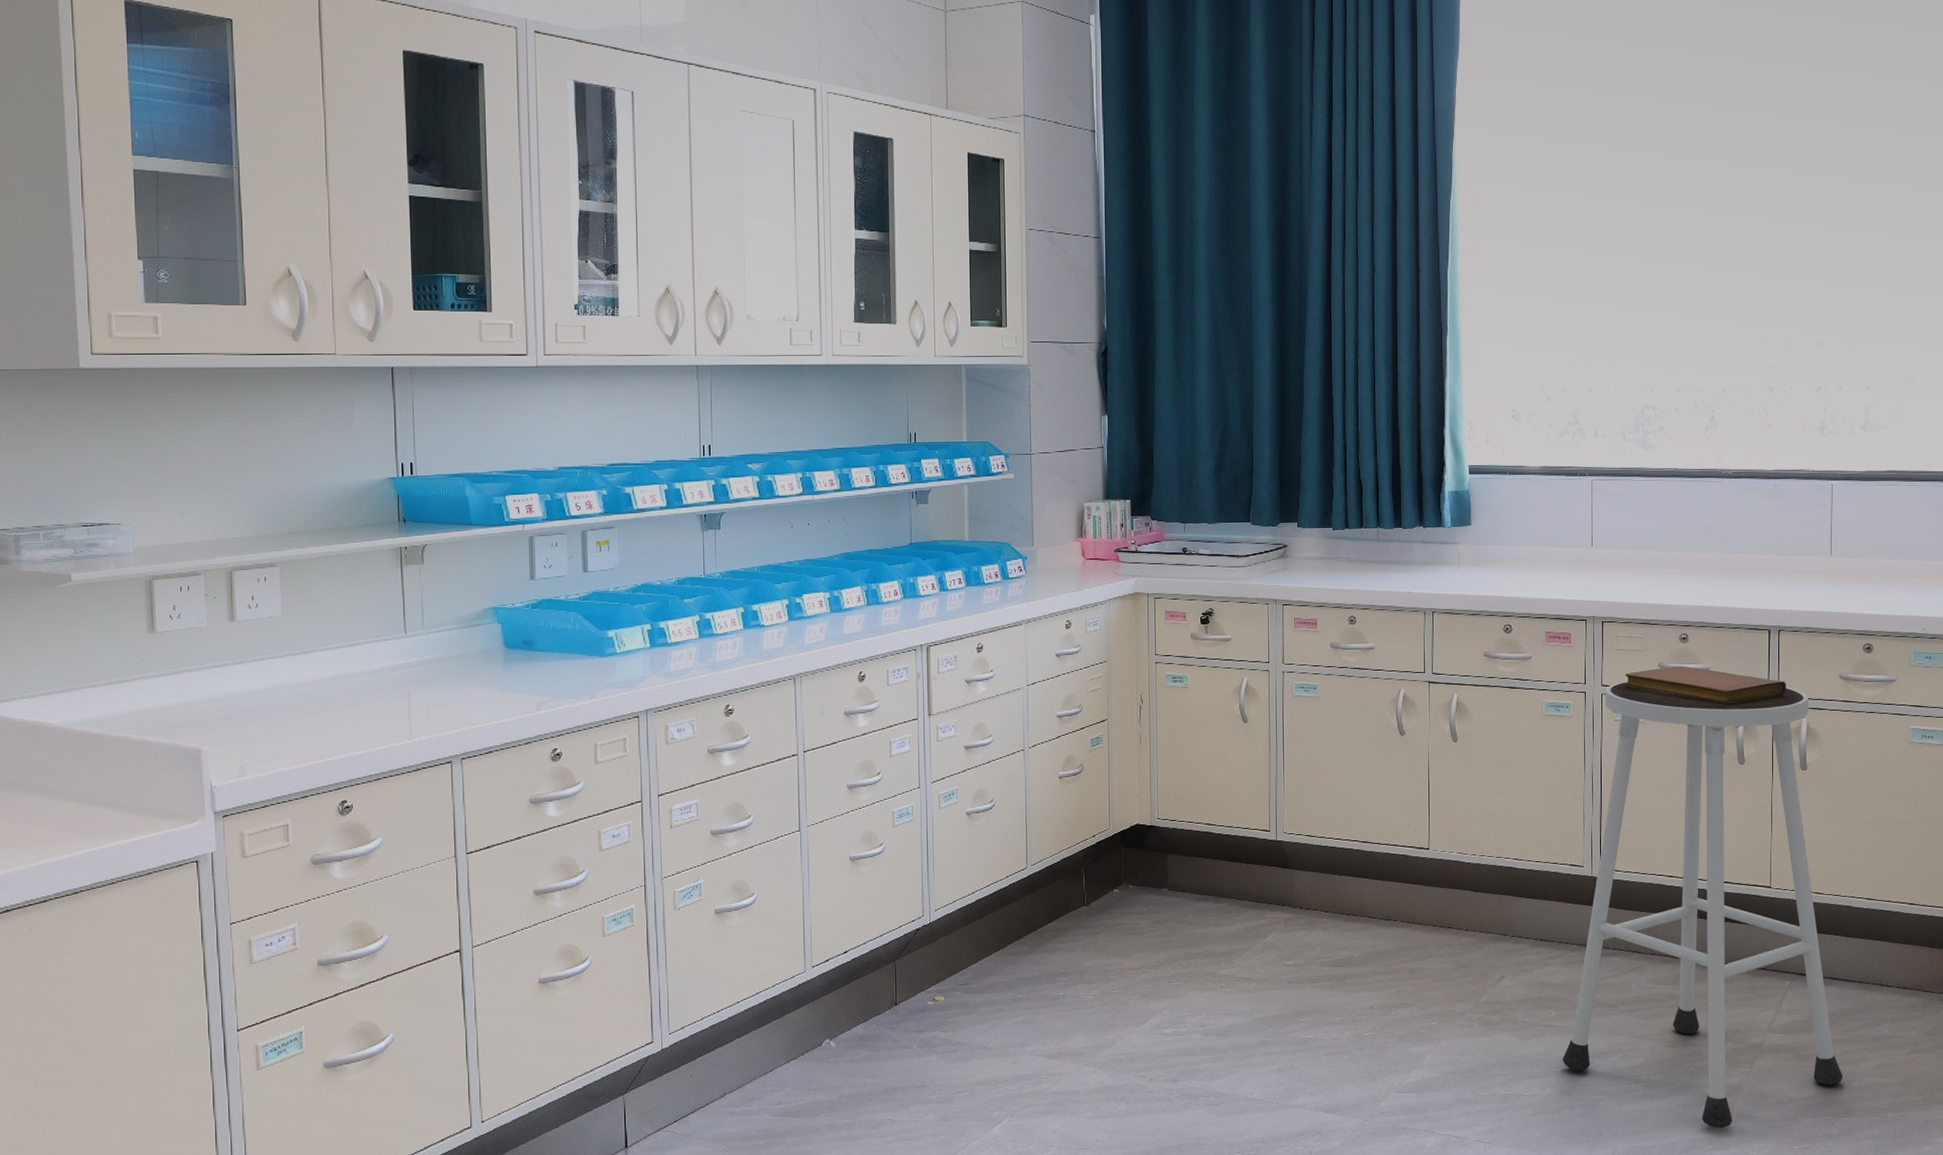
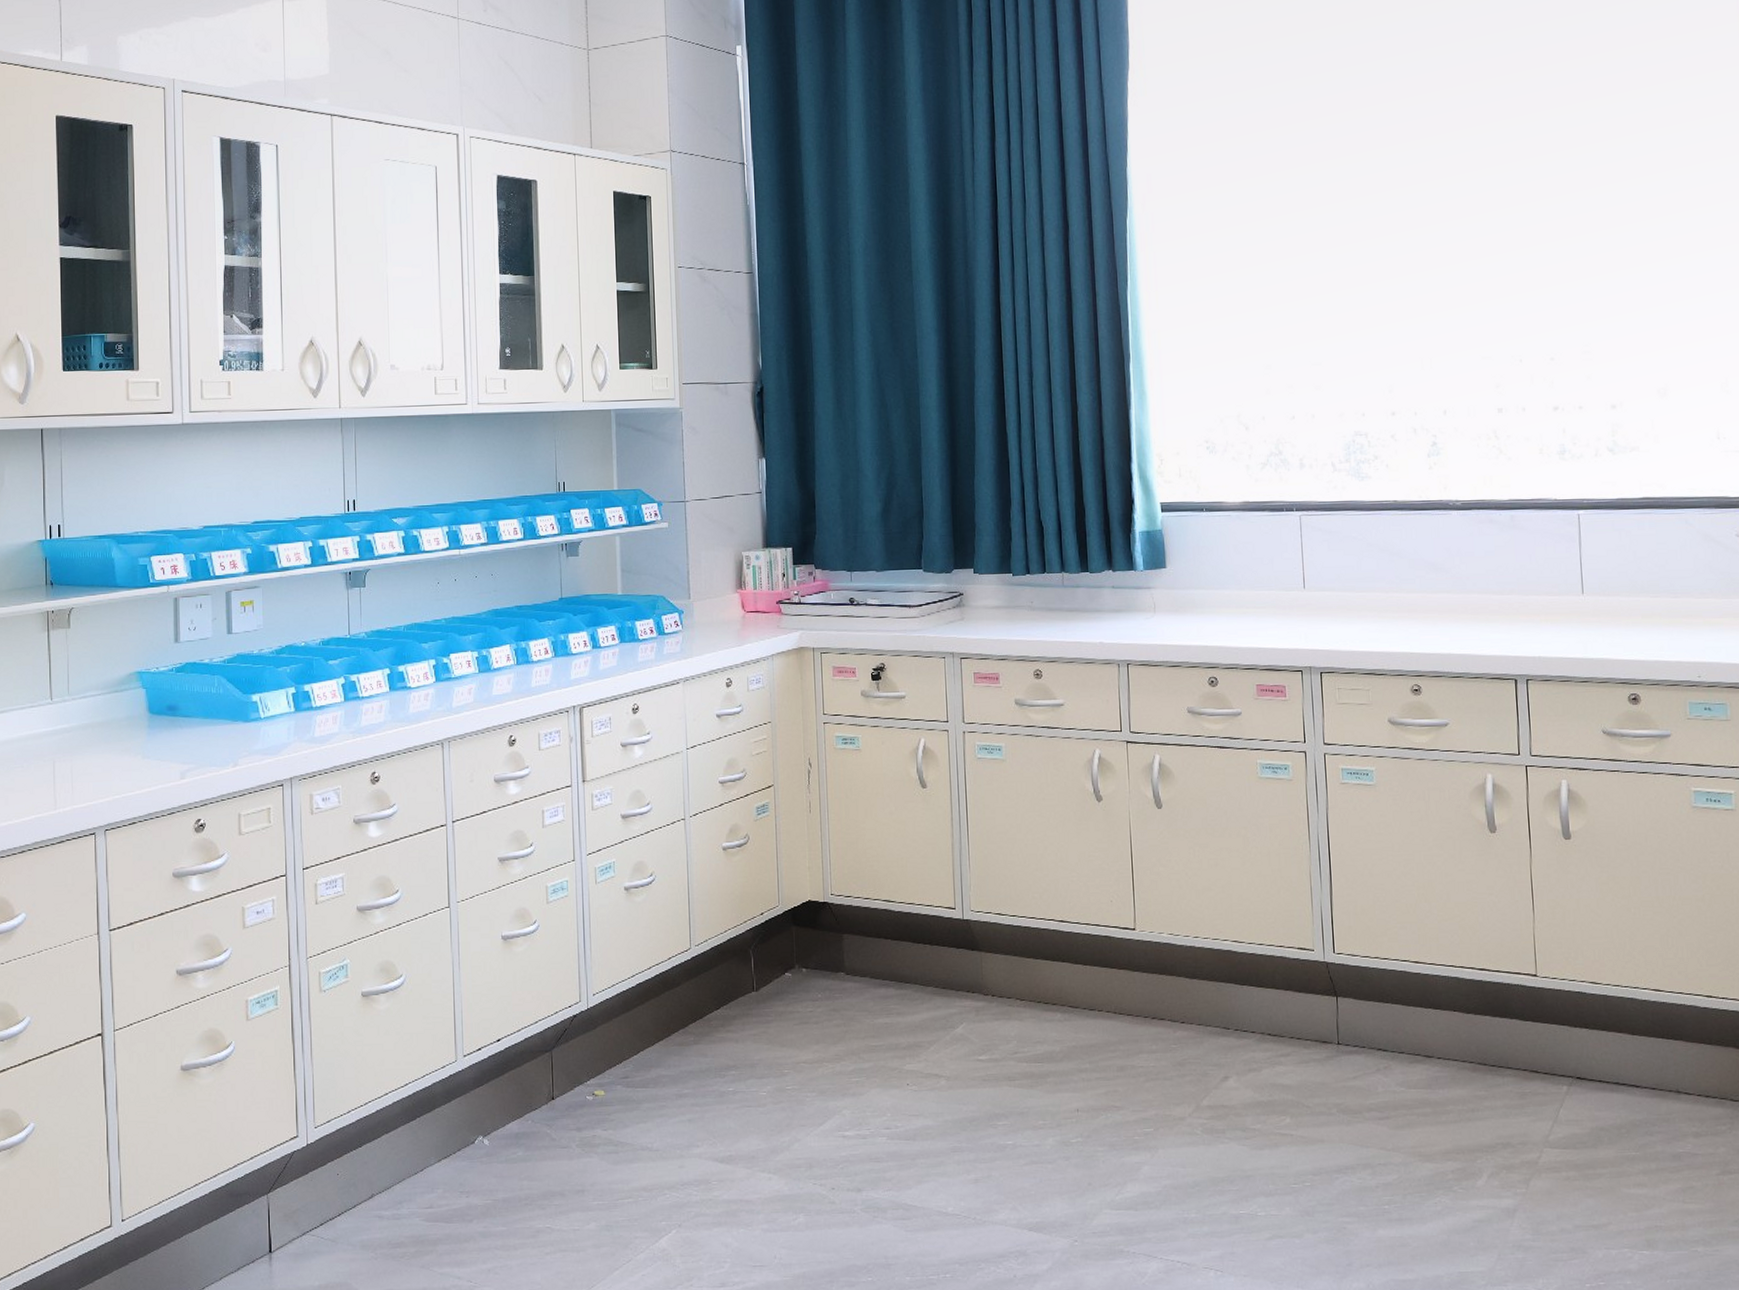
stool: present [1562,680,1843,1129] -> none [1301,738,1640,1260]
notebook: present [1625,666,1787,705] -> none [1350,721,1541,765]

